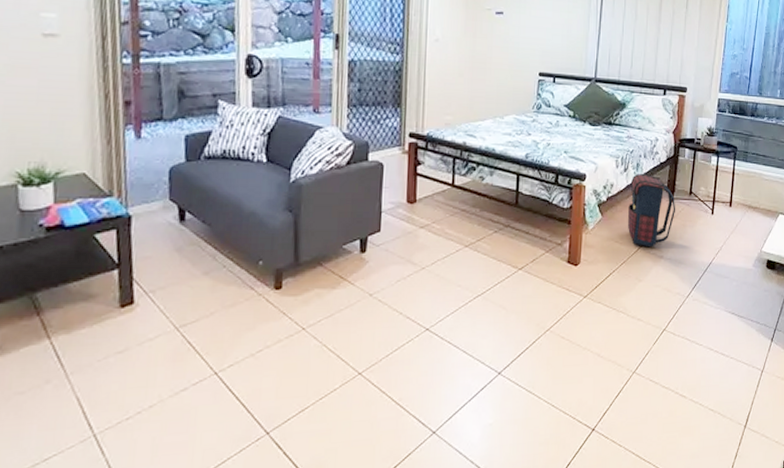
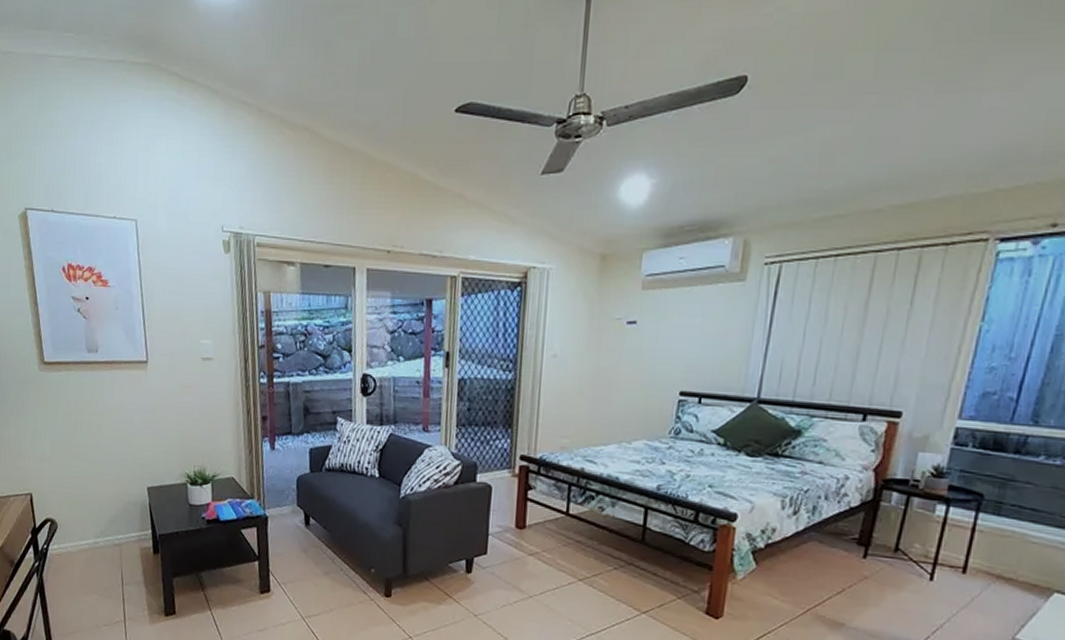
satchel: present [628,174,676,248] -> none [794,519,871,611]

